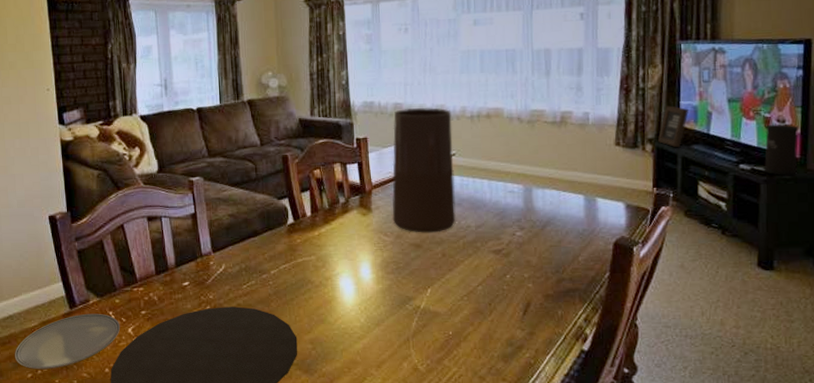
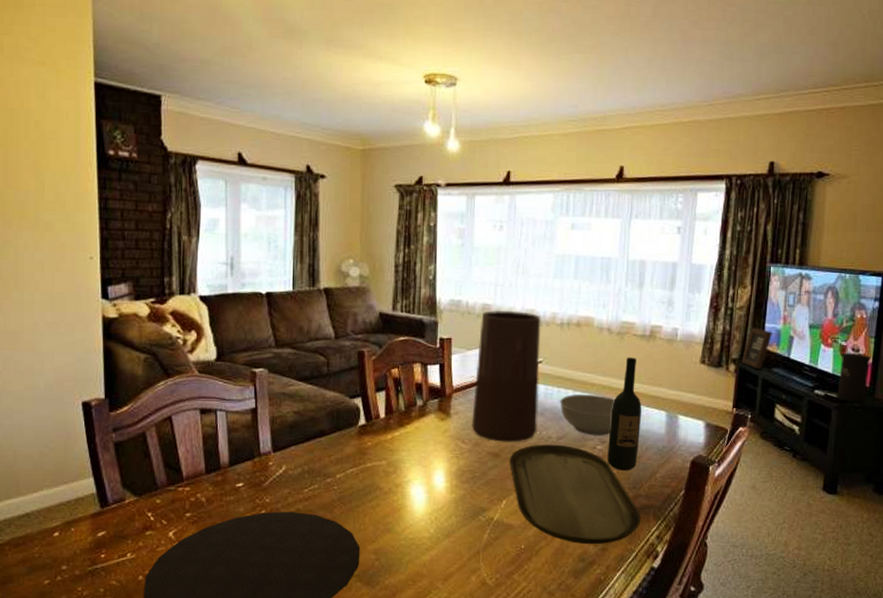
plate: present [14,313,121,370] -> none [29,514,160,576]
placemat: none [432,233,567,328] -> present [510,444,641,544]
bowl: none [476,182,531,223] -> present [560,394,616,436]
wine bottle: none [527,144,559,255] -> present [607,357,642,471]

